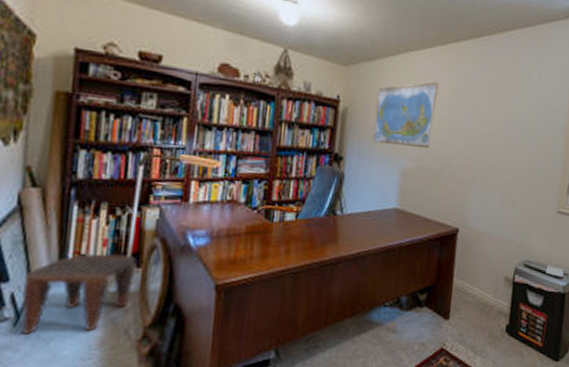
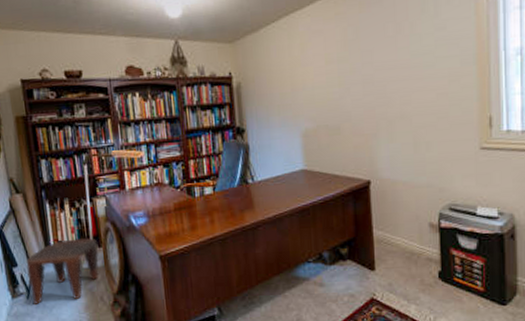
world map: present [372,82,439,148] -> none [265,38,326,111]

